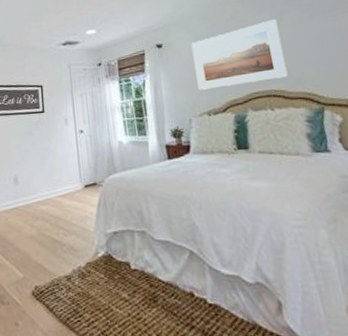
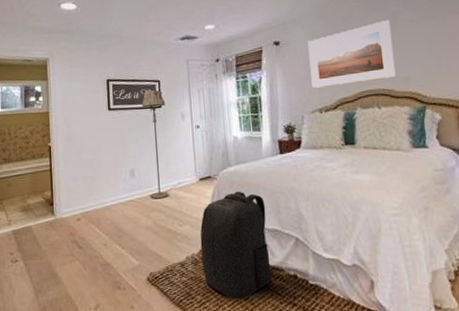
floor lamp: none [24,95,53,207] -> present [141,90,169,199]
backpack: none [86,198,167,319] -> present [200,191,273,299]

